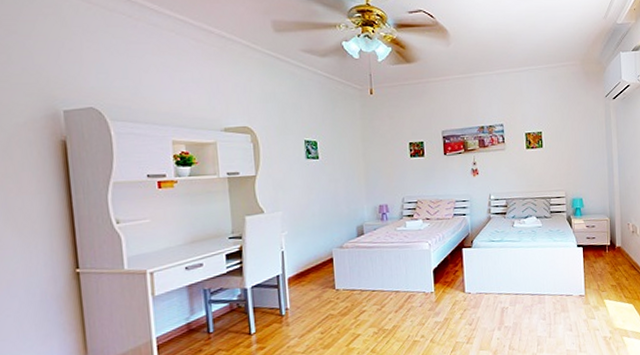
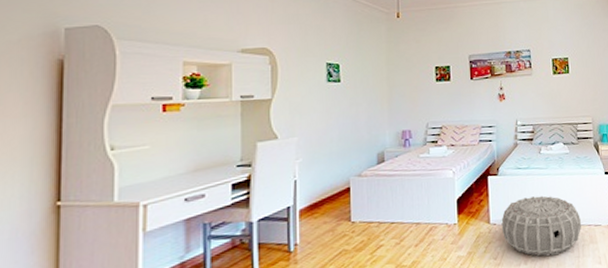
air purifier: none [476,267,553,324] -> present [501,195,581,257]

